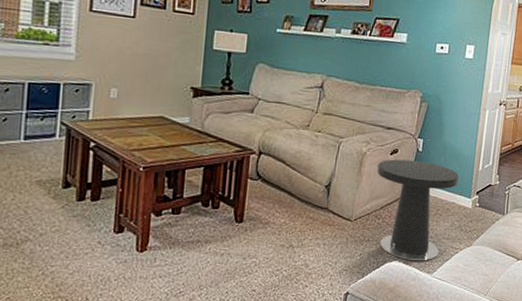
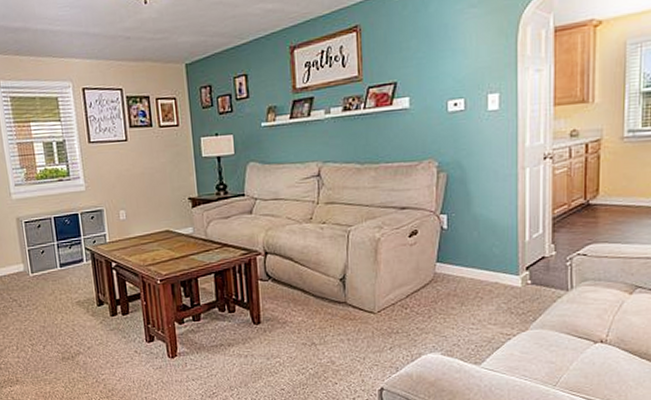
side table: present [377,159,459,261] -> none [396,239,499,352]

